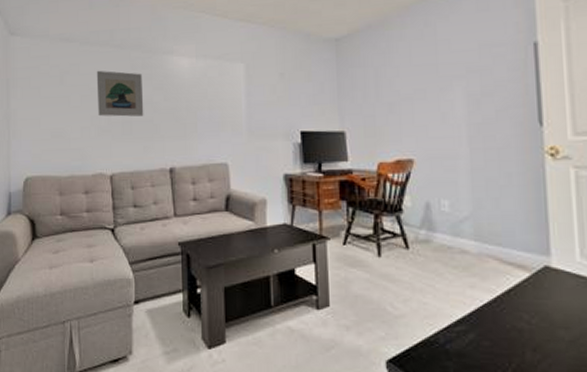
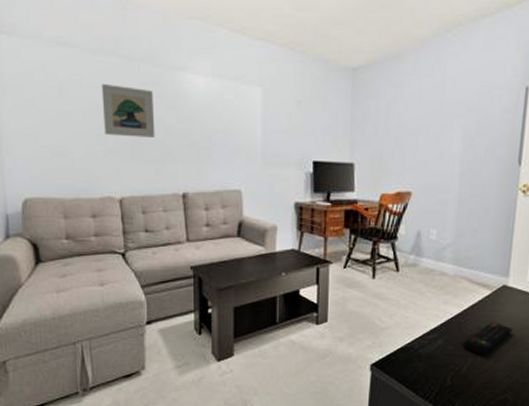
remote control: none [502,313,568,355] -> present [462,322,513,355]

